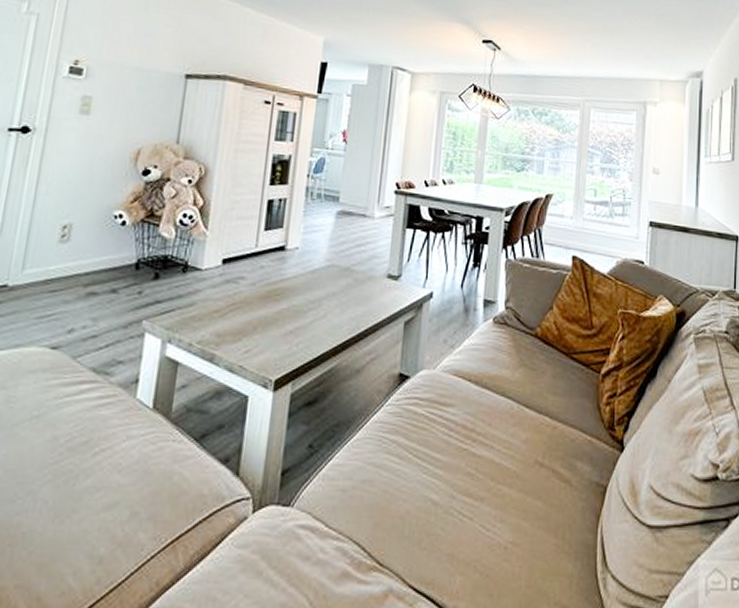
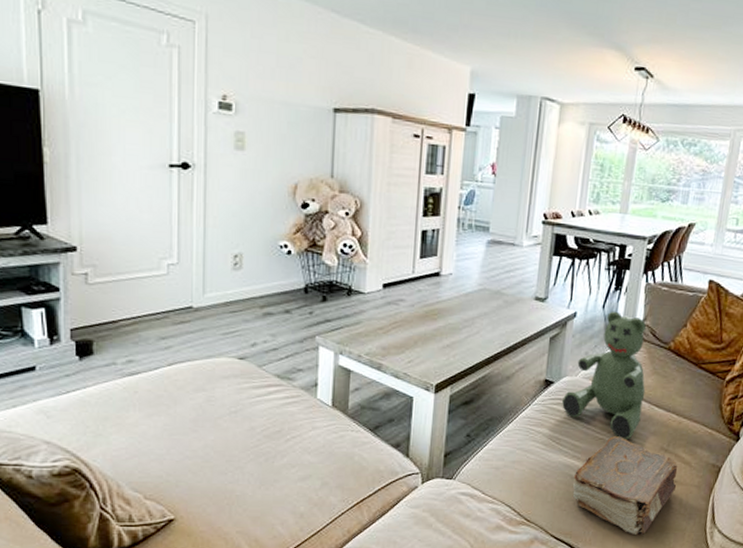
teddy bear: none [419,290,513,452] -> present [562,311,646,441]
book: none [433,446,557,585] -> present [572,436,678,536]

